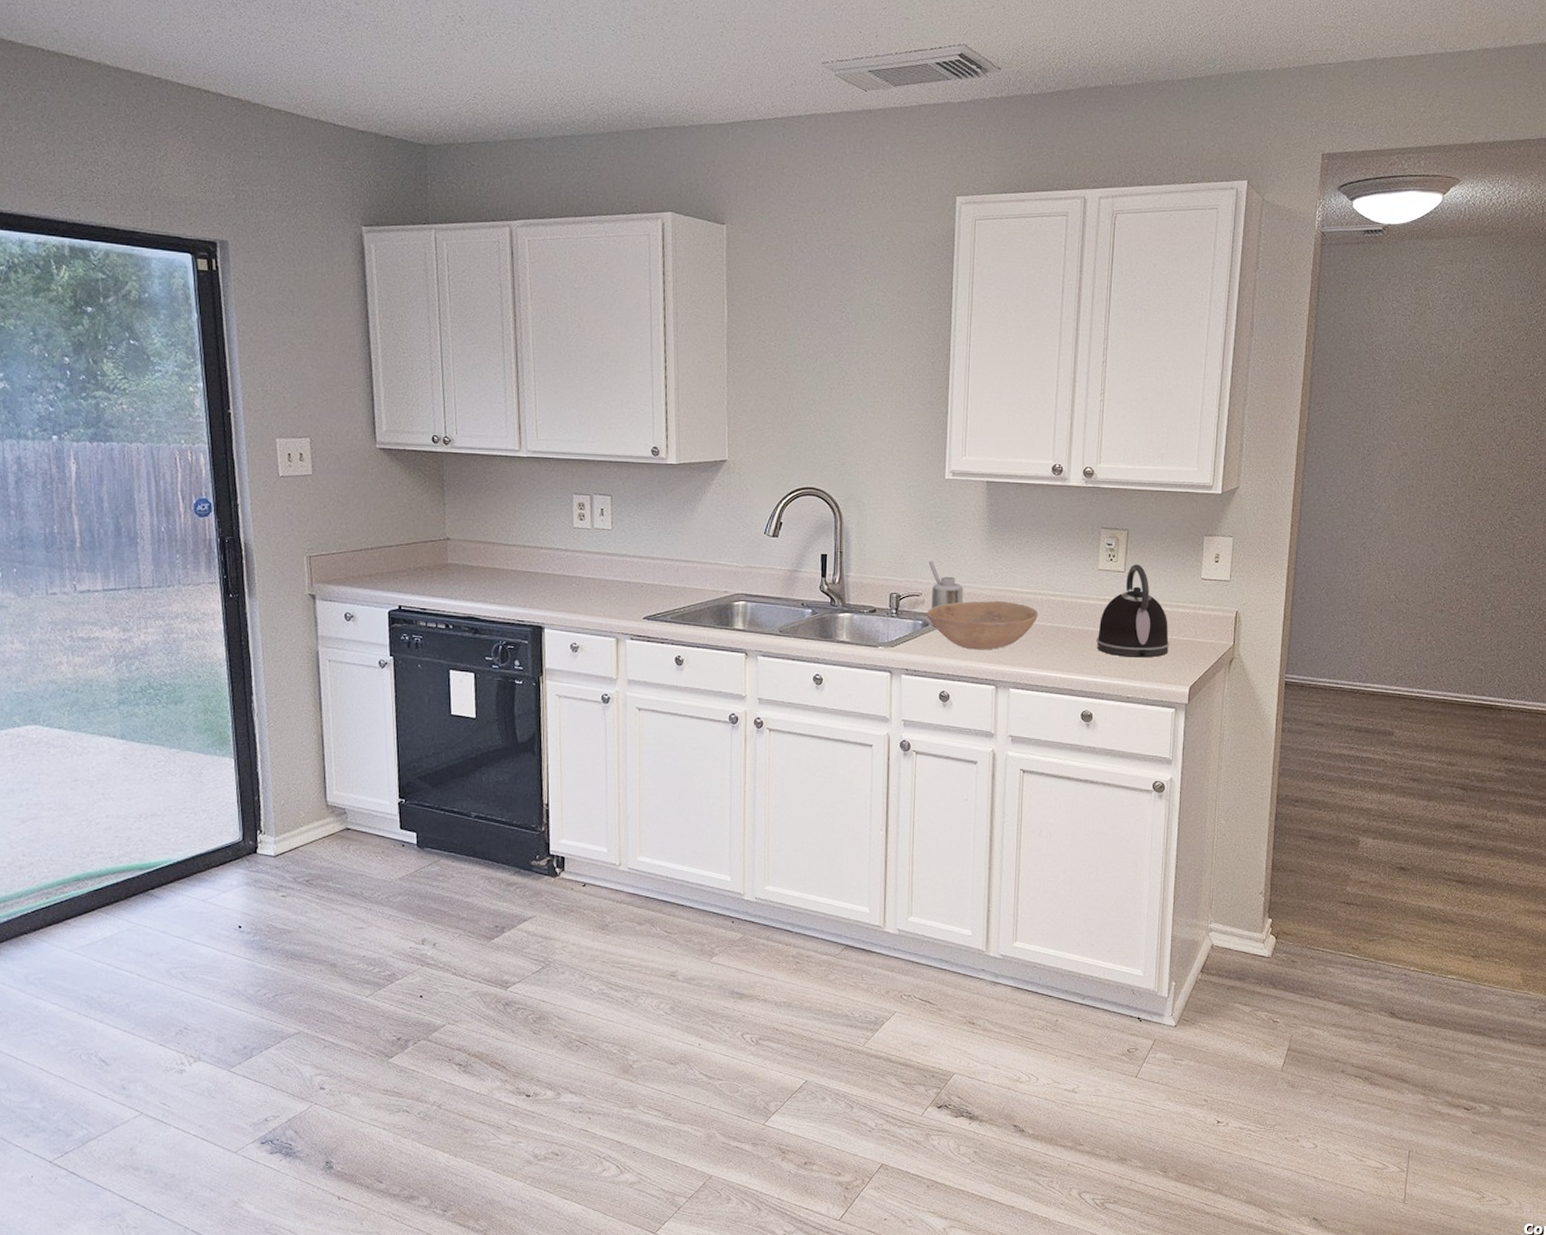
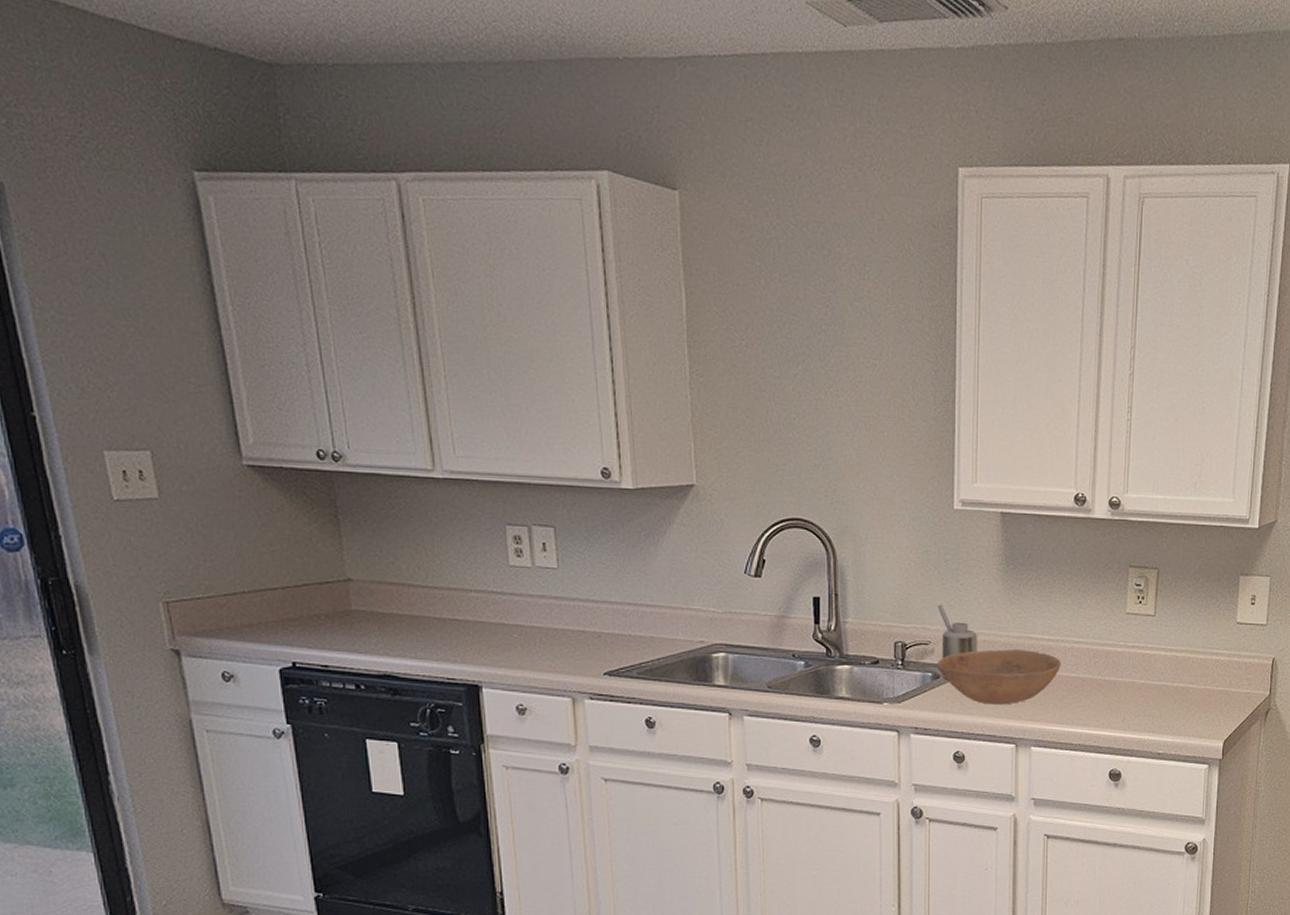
kettle: present [1096,564,1170,658] -> none [1125,607,1203,710]

